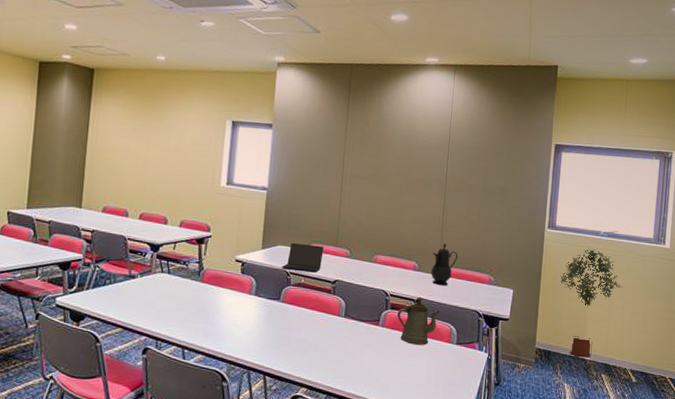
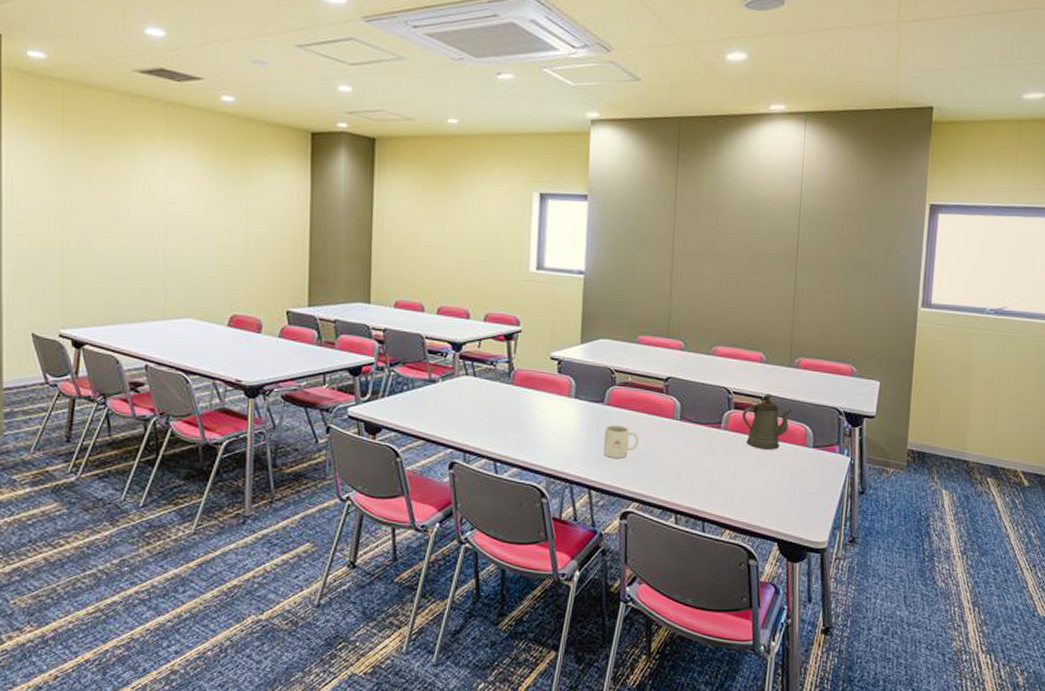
mug: none [278,319,309,349] -> present [604,425,639,458]
laptop: present [282,242,324,273] -> none [605,335,654,369]
coffeepot: present [431,243,459,285] -> none [781,329,814,379]
potted tree: present [560,249,622,358] -> none [936,330,1012,460]

